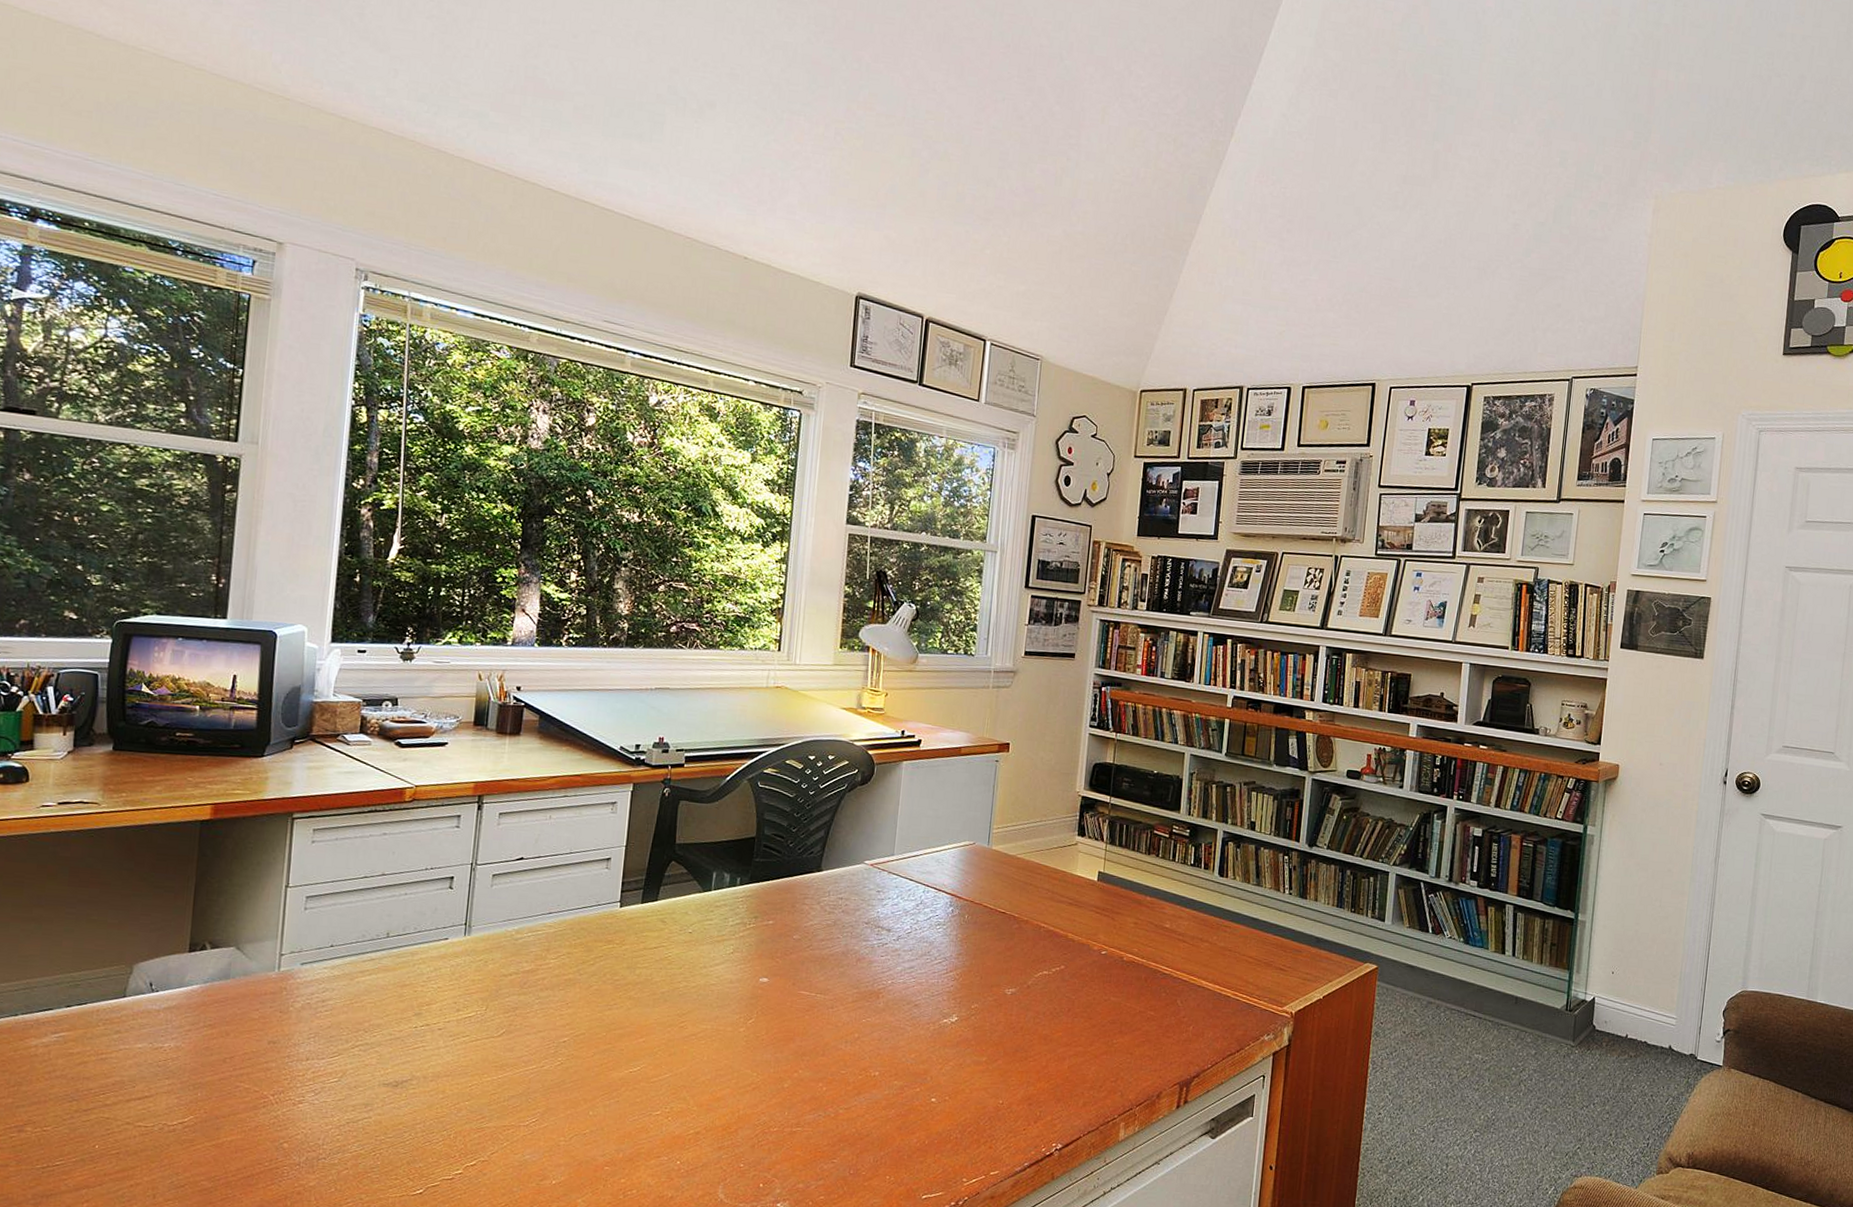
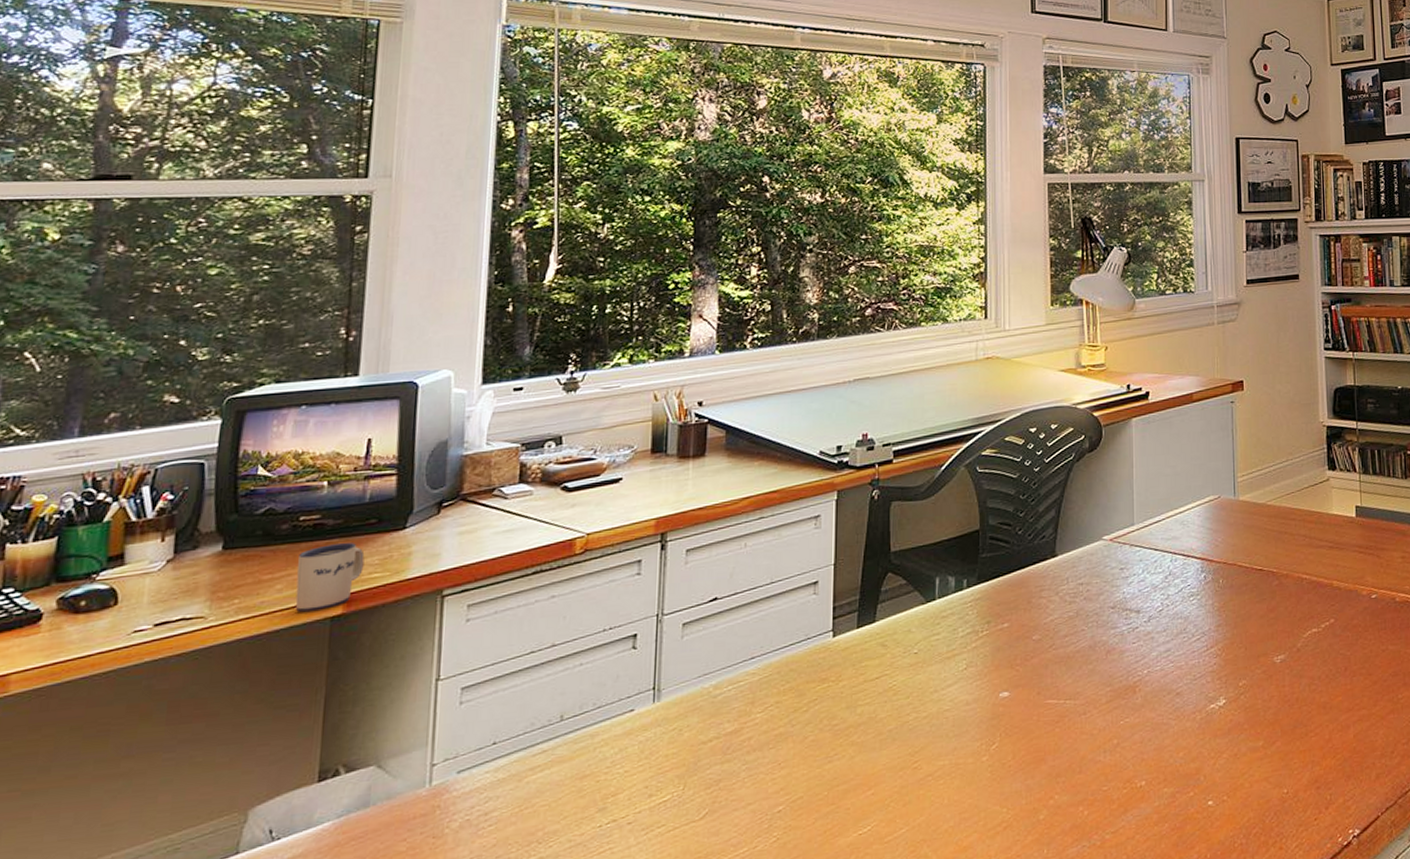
mug: none [171,760,229,814] -> present [295,543,365,613]

